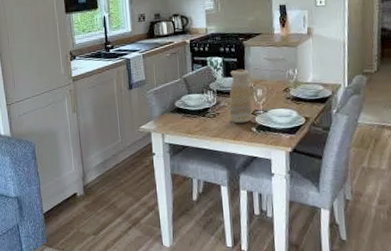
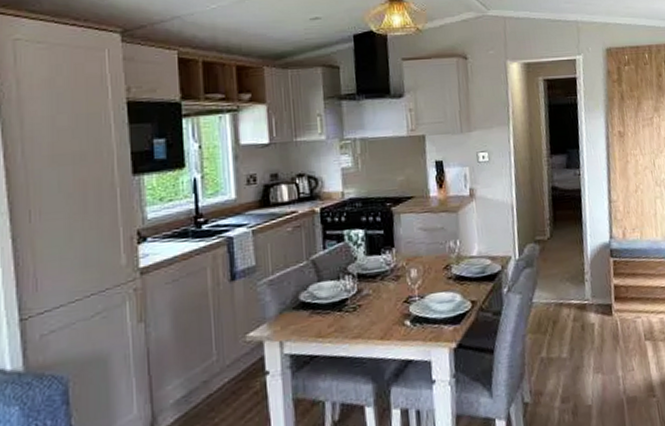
vase: present [229,69,252,123] -> none [374,243,405,317]

